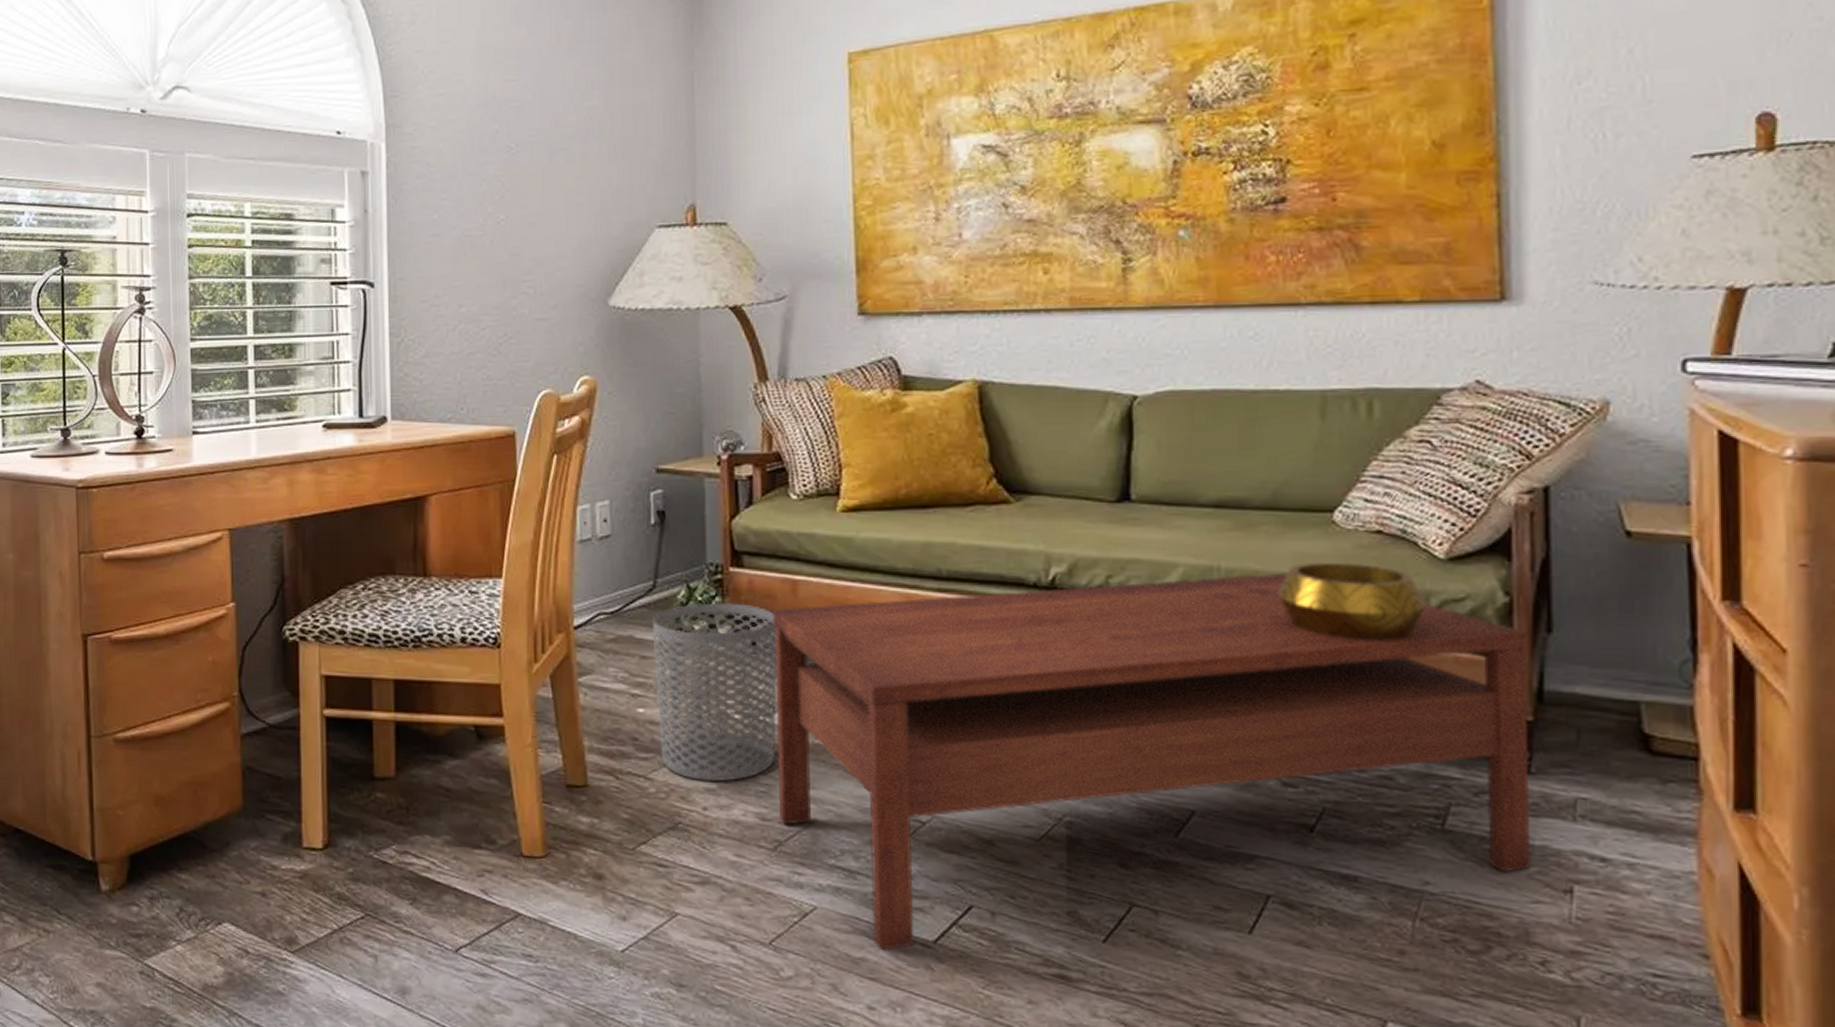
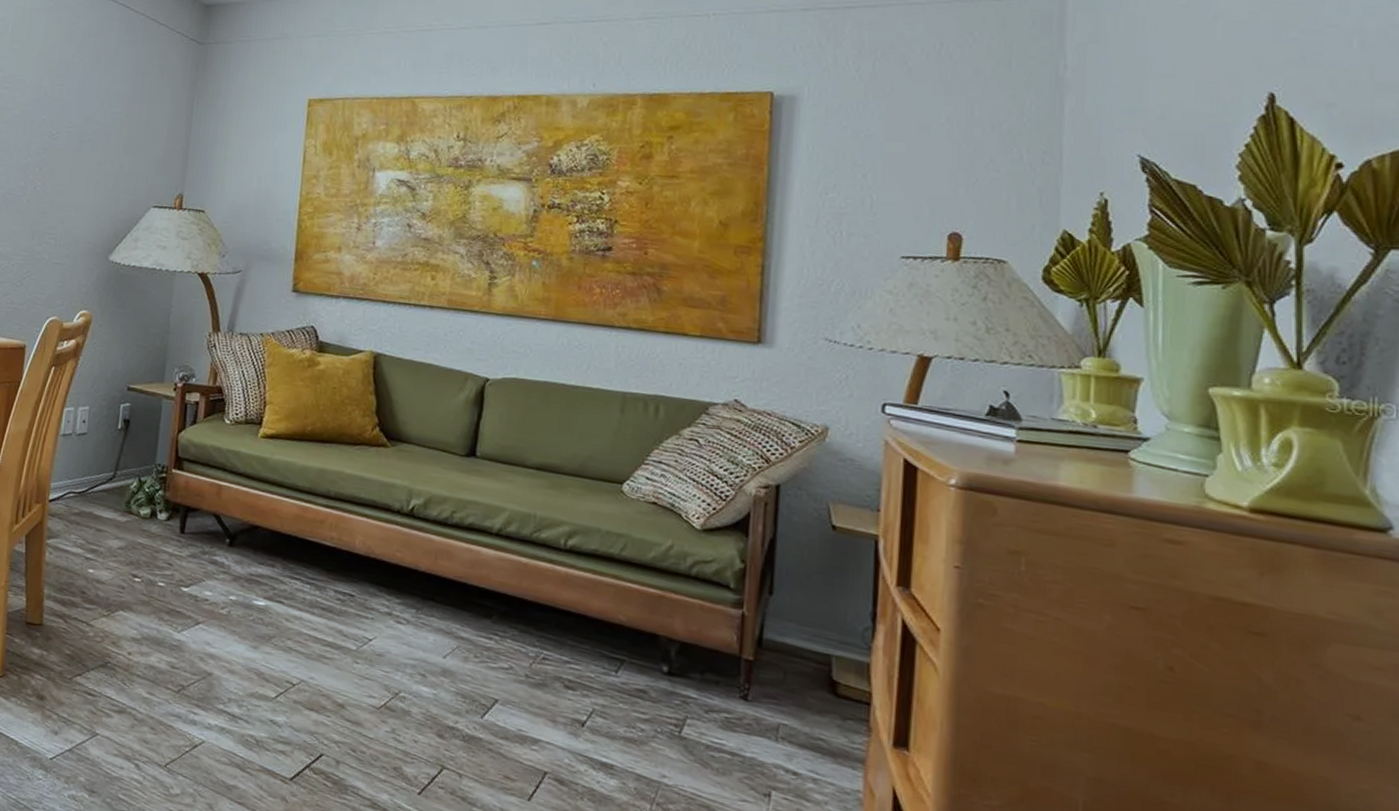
waste bin: present [652,602,777,782] -> none [101,493,202,634]
coffee table: present [772,573,1532,950] -> none [185,505,754,782]
decorative bowl: present [1278,562,1427,641] -> none [576,519,684,586]

